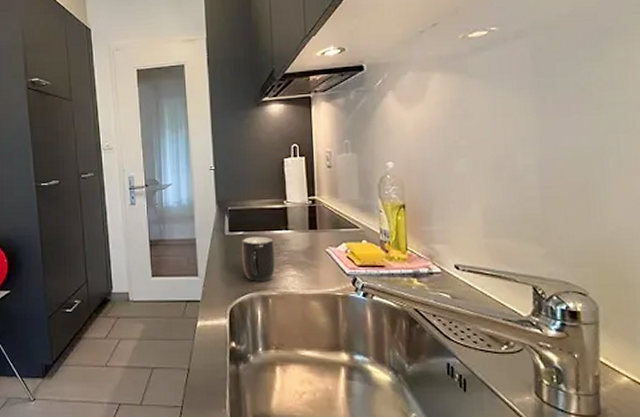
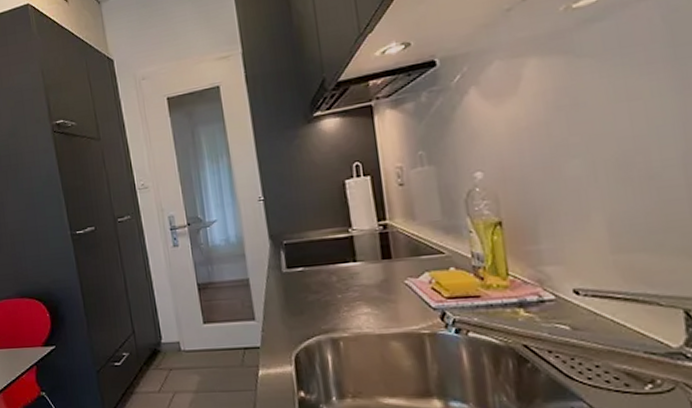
mug: present [241,236,276,281] -> none [302,270,345,323]

